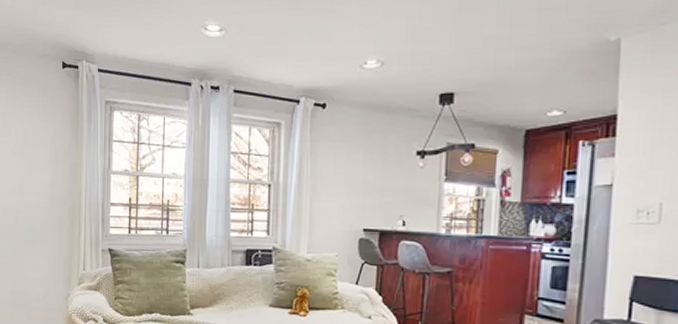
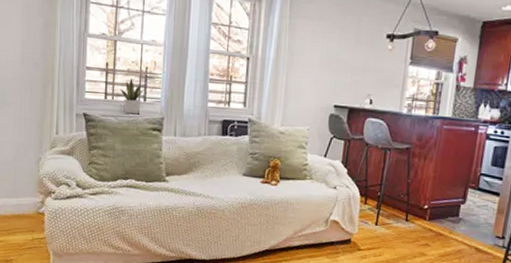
potted plant: none [142,211,168,248] -> present [119,78,146,115]

